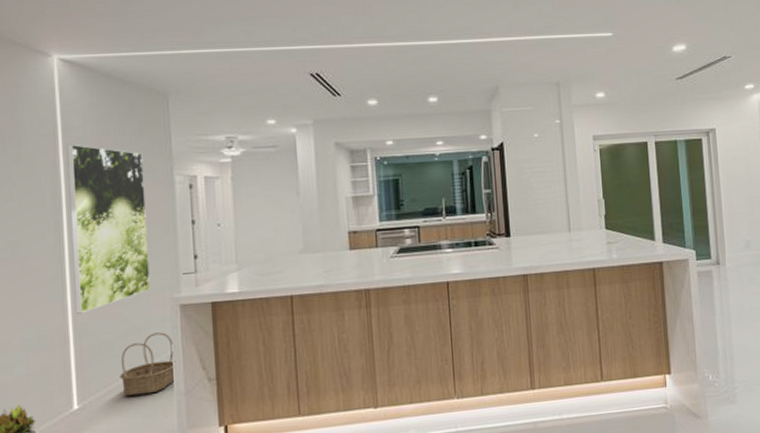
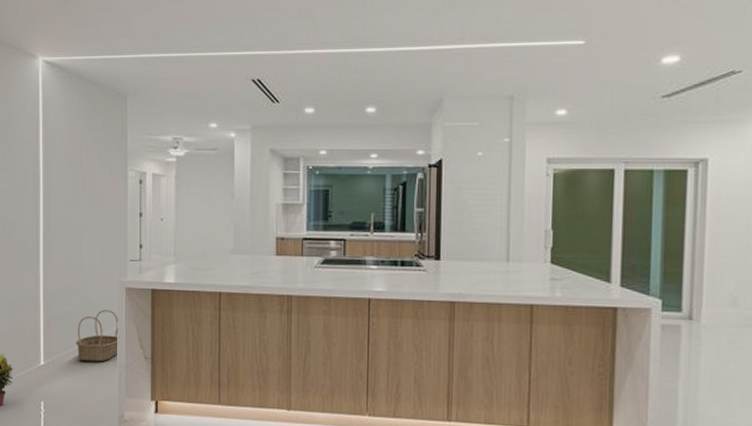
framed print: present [67,144,150,314] -> none [46,137,103,285]

